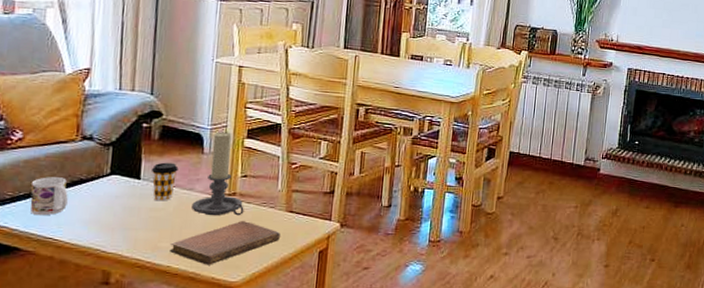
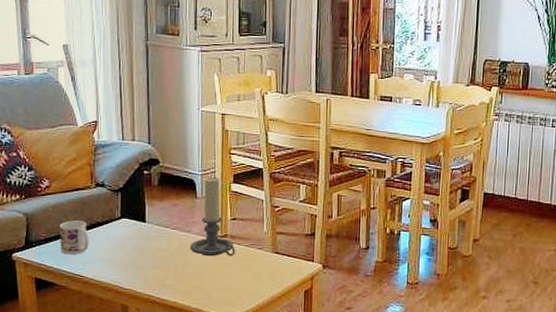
coffee cup: present [151,162,179,201] -> none [153,206,177,243]
notebook: present [170,221,280,265] -> none [175,261,269,302]

